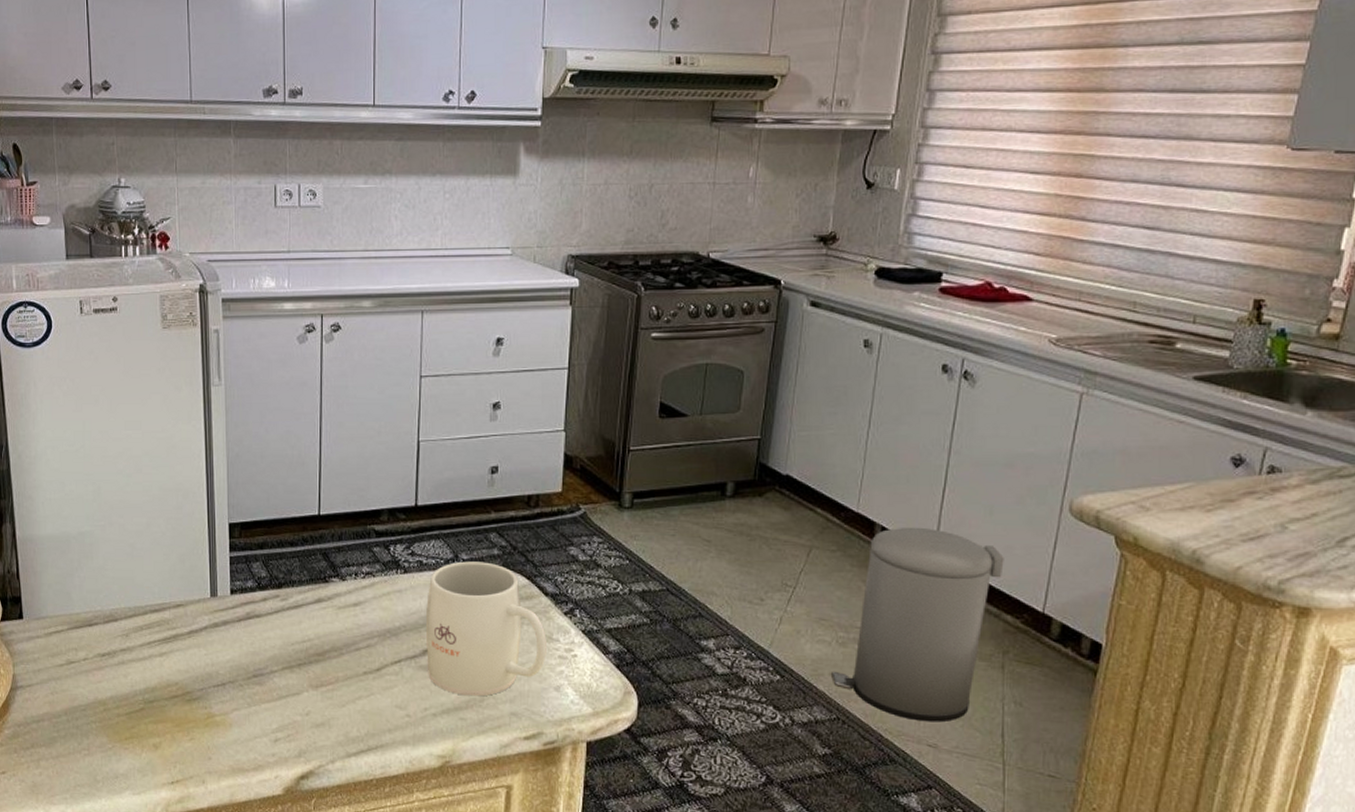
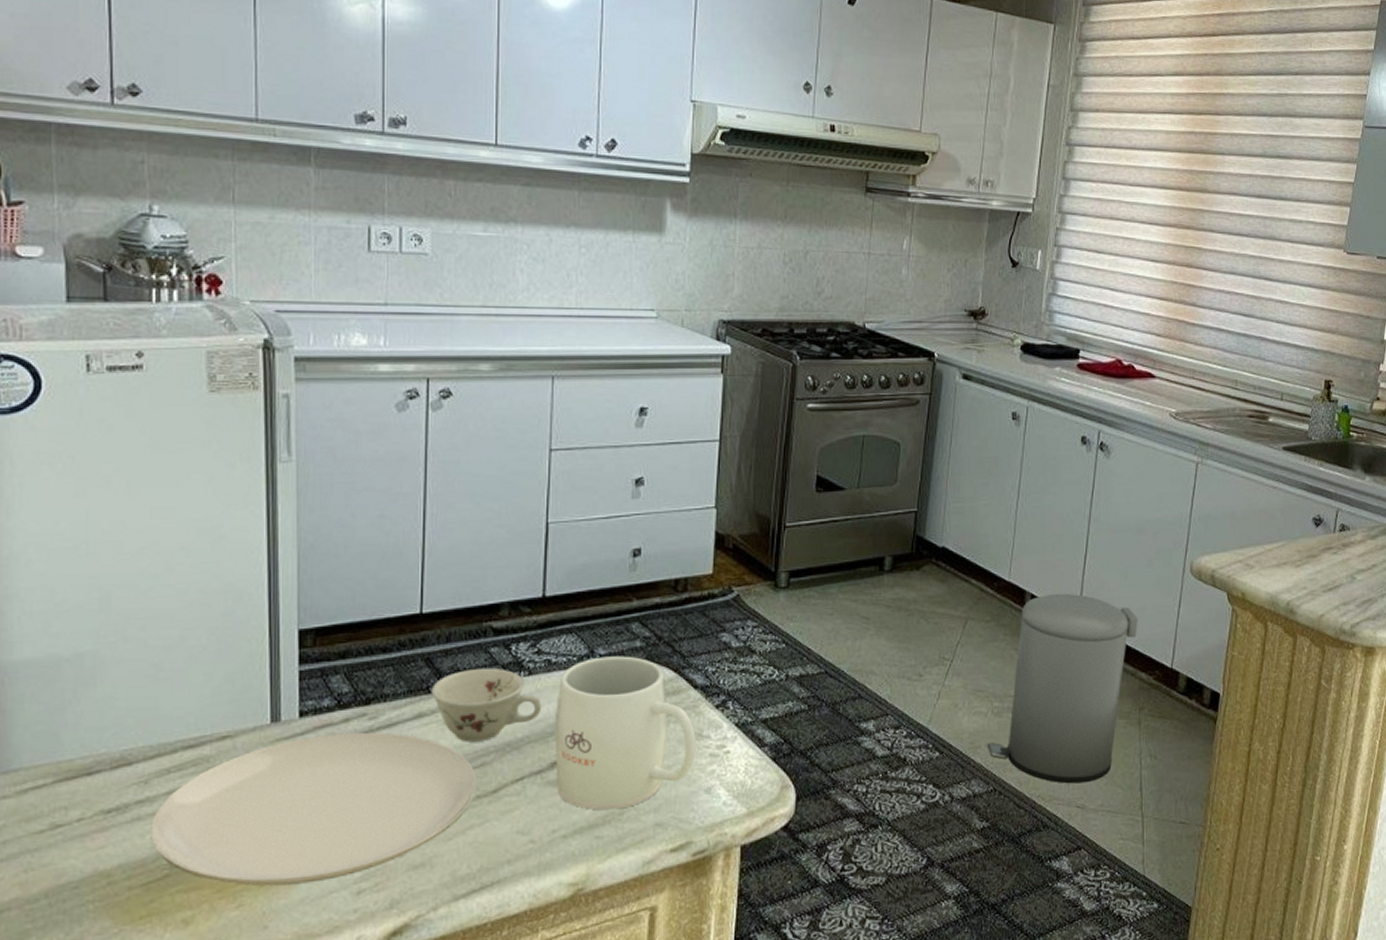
plate: none [131,610,364,728] -> present [150,732,478,886]
teacup: none [327,564,414,627] -> present [431,667,541,742]

